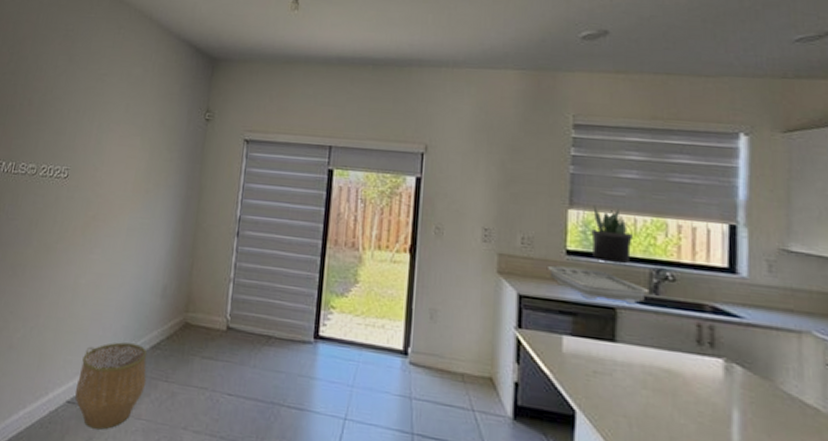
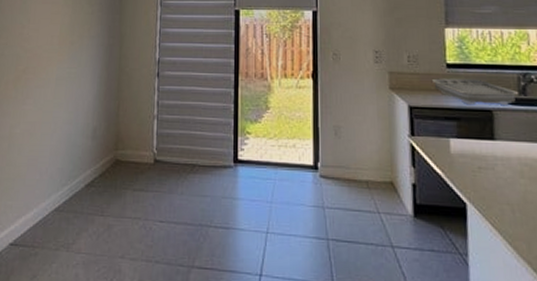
basket: present [75,342,148,430] -> none [17,184,84,267]
planter: present [591,206,632,264] -> none [465,23,501,72]

